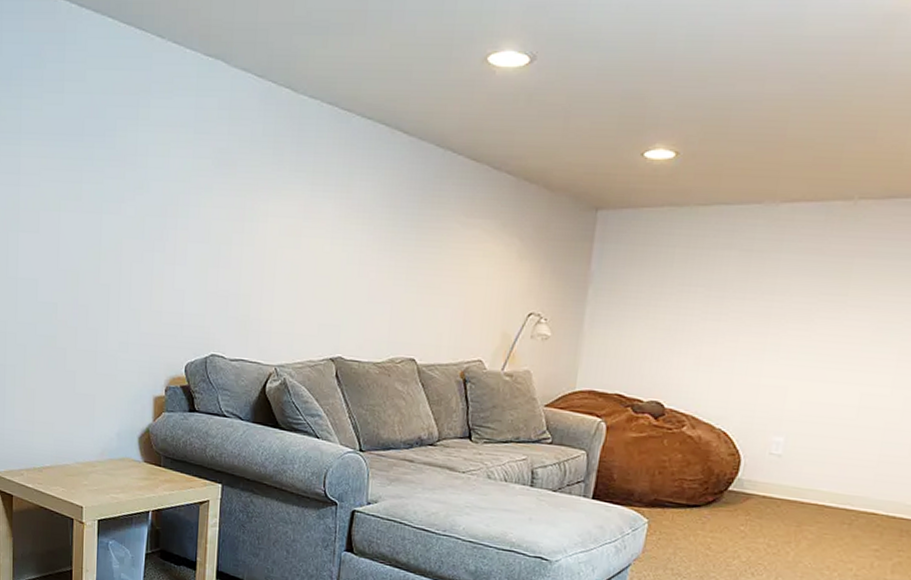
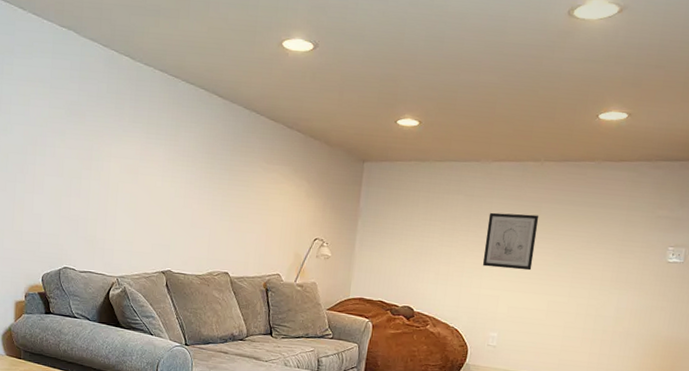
wall art: none [763,272,850,352] -> present [482,212,539,271]

